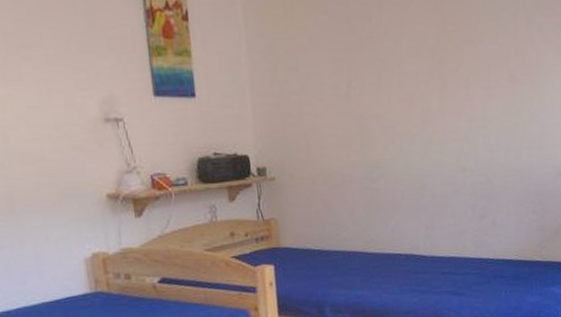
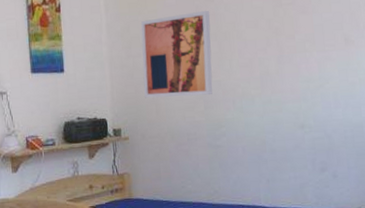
wall art: none [288,31,370,133] -> present [141,10,213,98]

